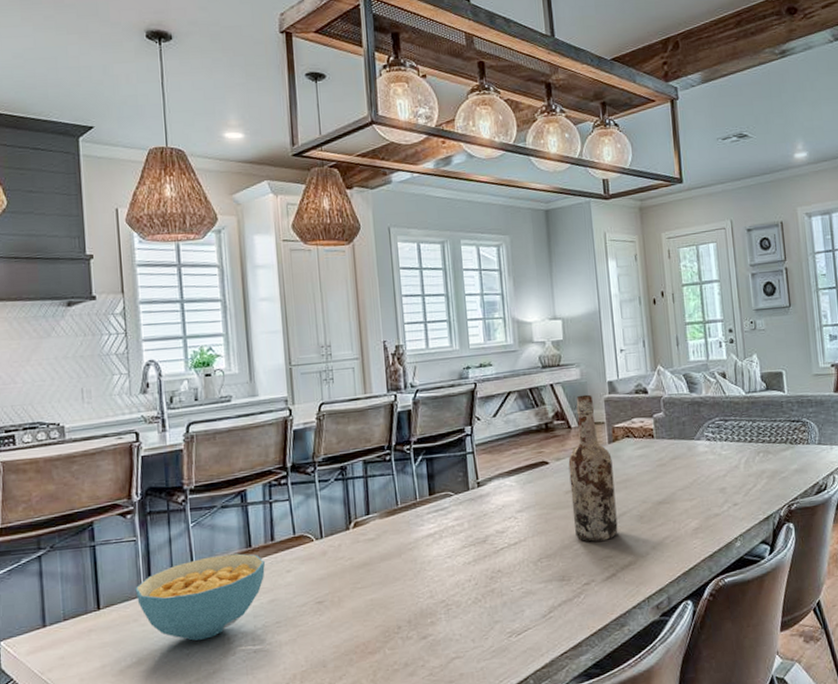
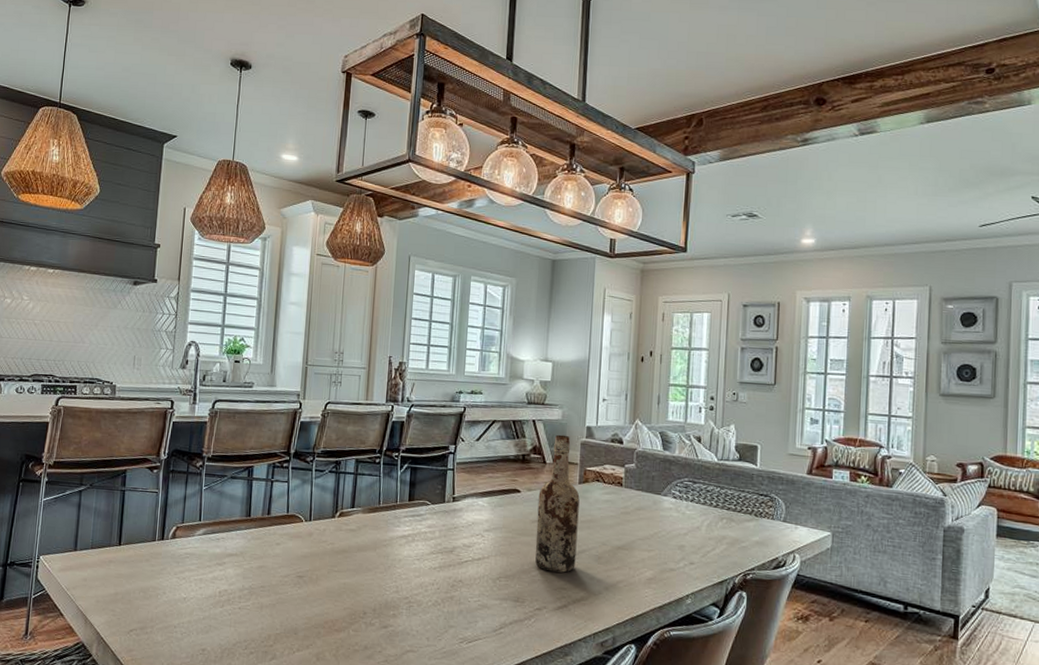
cereal bowl: present [135,553,265,641] -> none [151,518,259,589]

